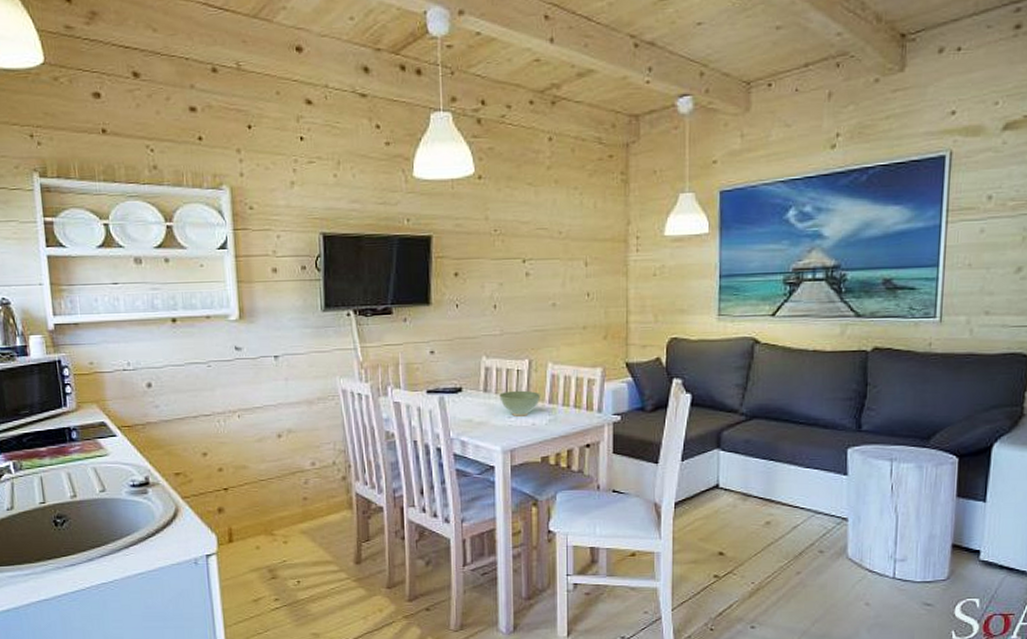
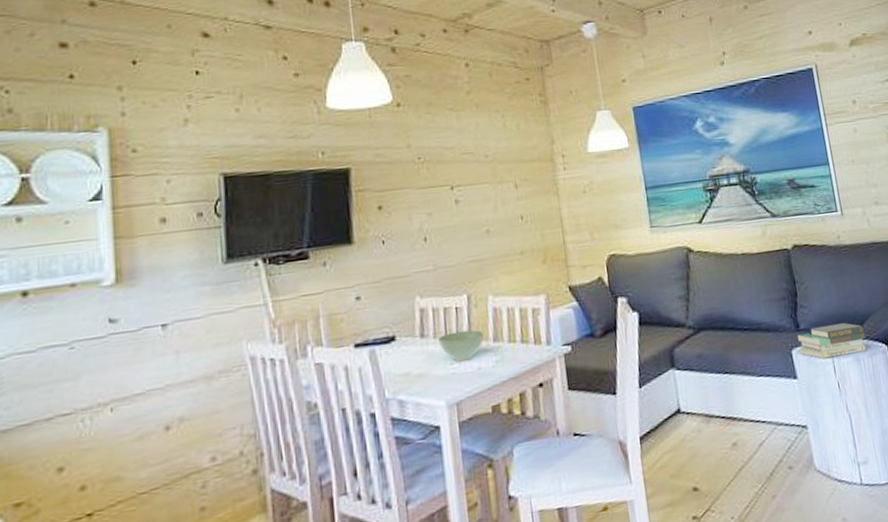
books: none [856,430,936,461] -> present [797,323,866,359]

